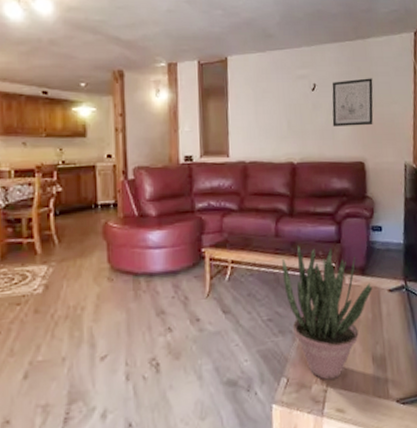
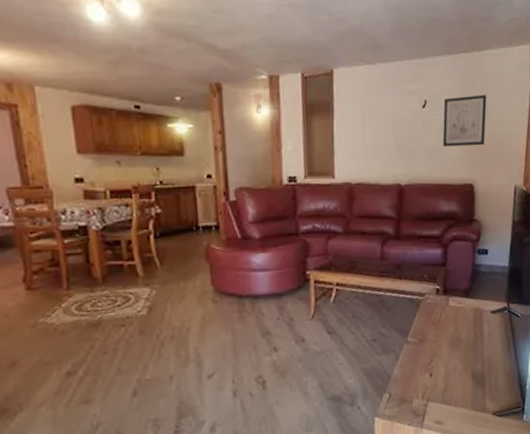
potted plant: present [282,245,373,380] -> none [387,268,476,396]

